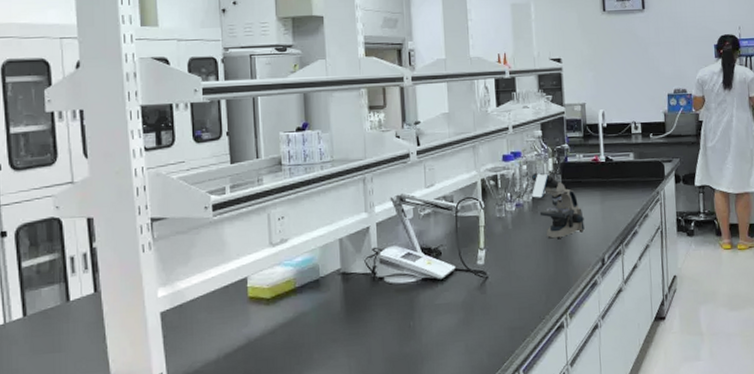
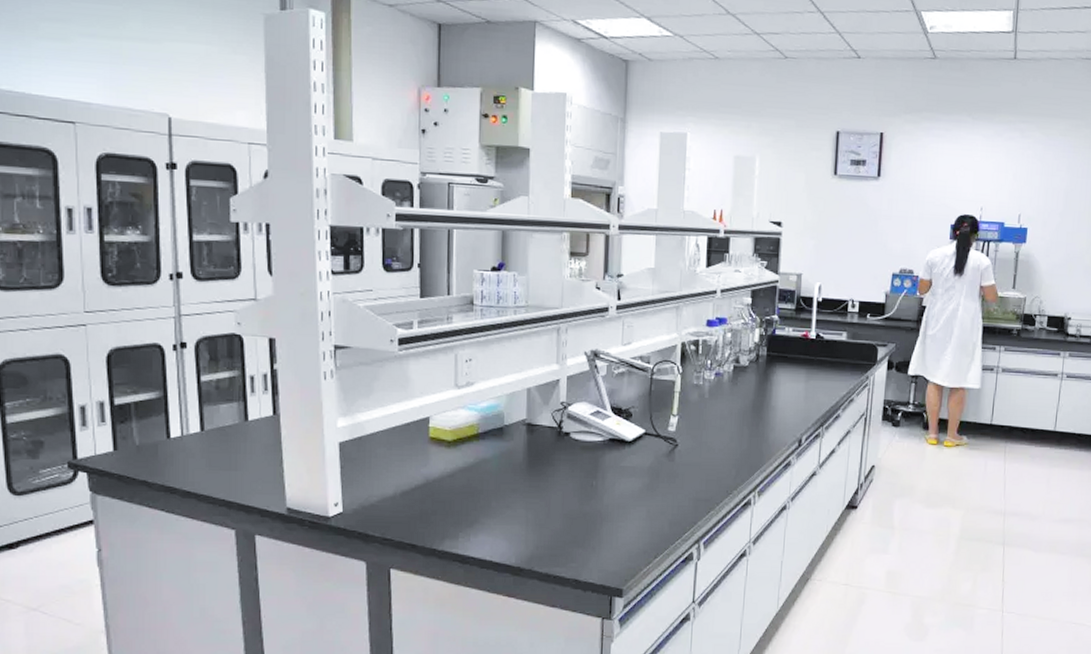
microscope: present [531,173,585,240] -> none [733,343,786,415]

